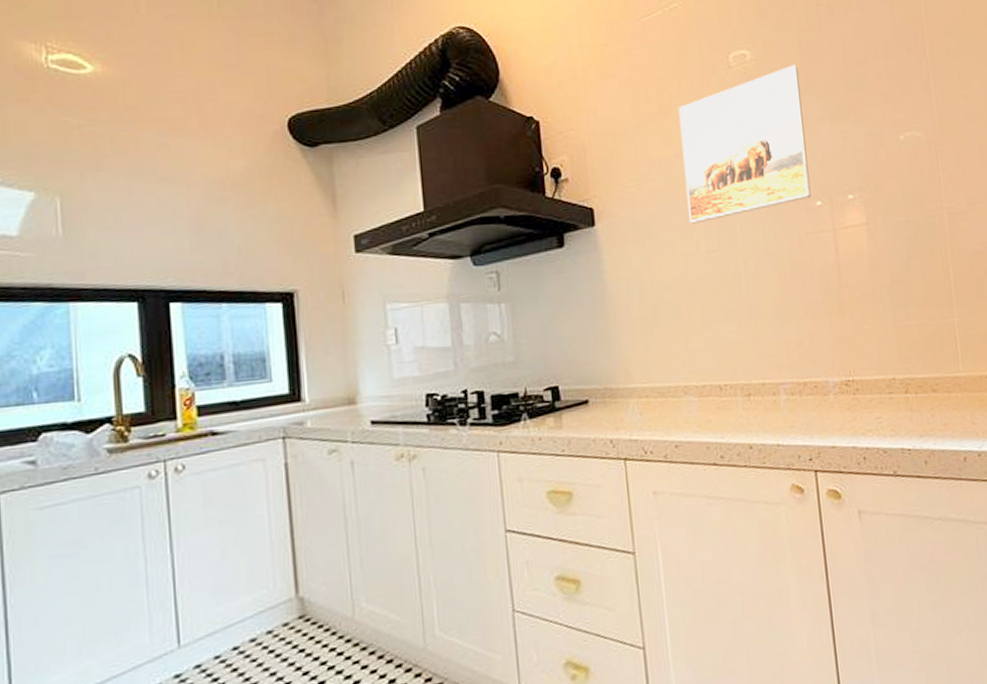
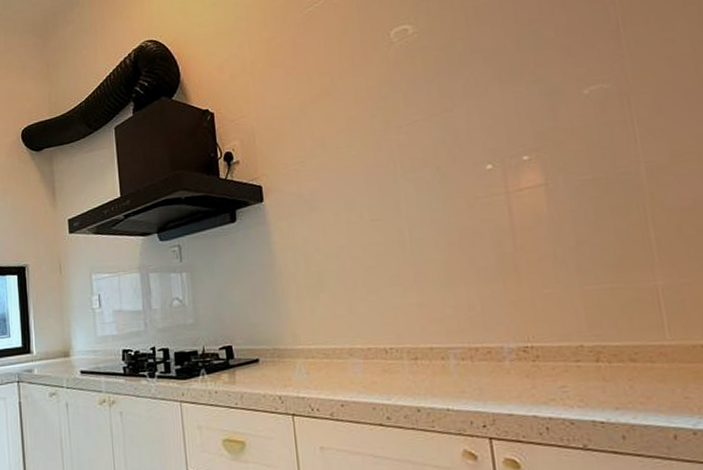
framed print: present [678,65,811,224] -> none [340,32,481,195]

